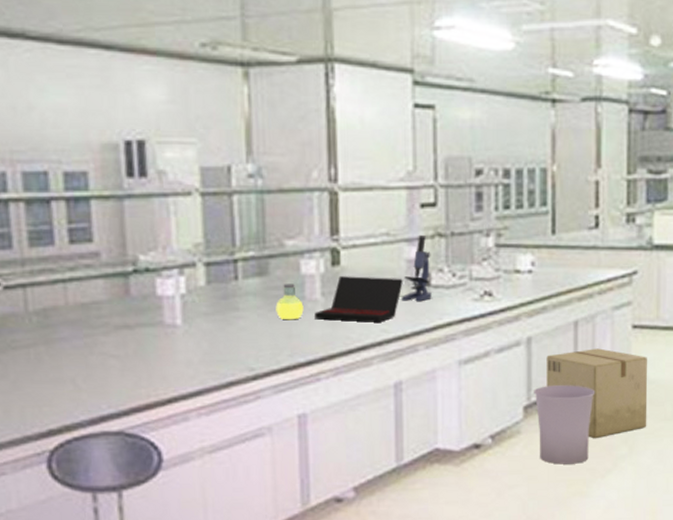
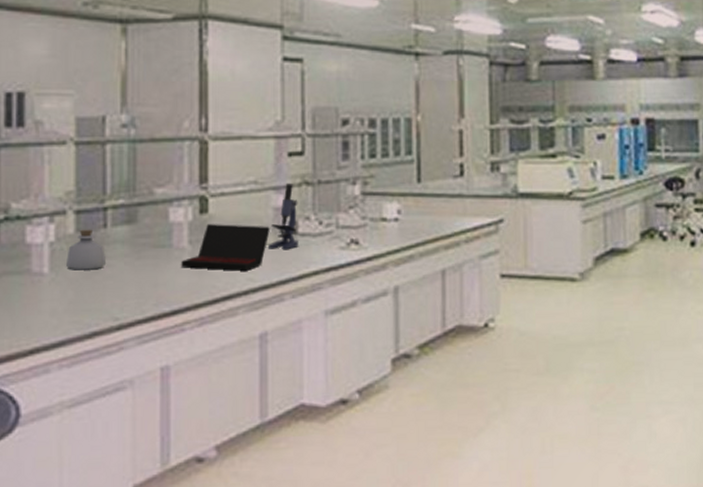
bottle: none [199,281,238,322] -> present [66,229,105,270]
jar: present [276,284,304,320] -> none [143,231,171,269]
waste bin: present [534,385,595,465] -> none [402,336,465,422]
cardboard box: present [546,348,648,439] -> none [414,298,519,395]

